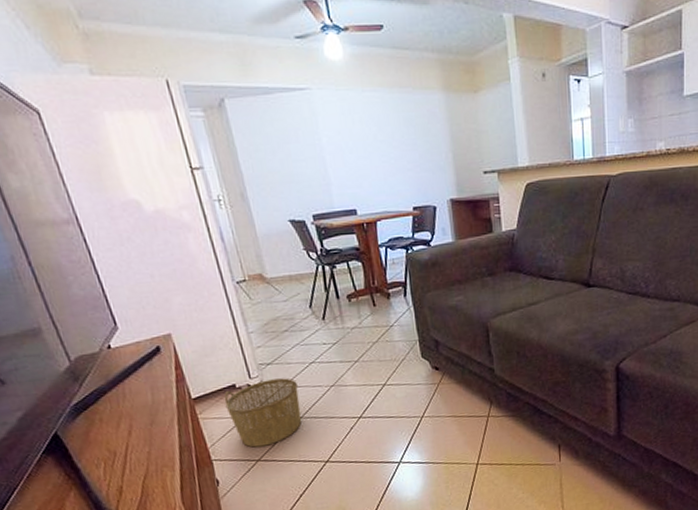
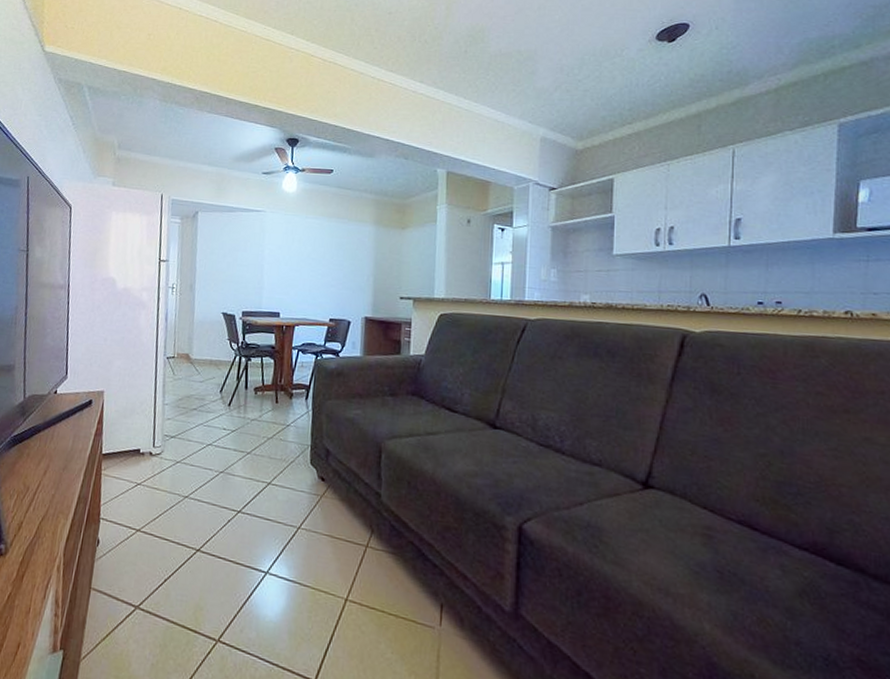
basket: present [224,378,302,448] -> none [126,451,192,518]

